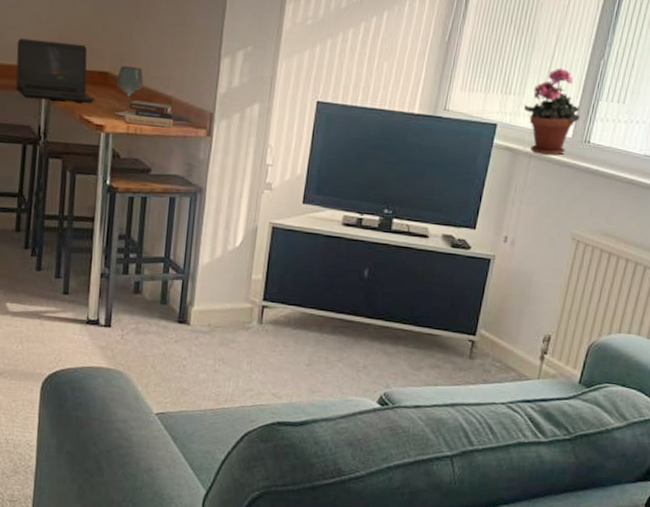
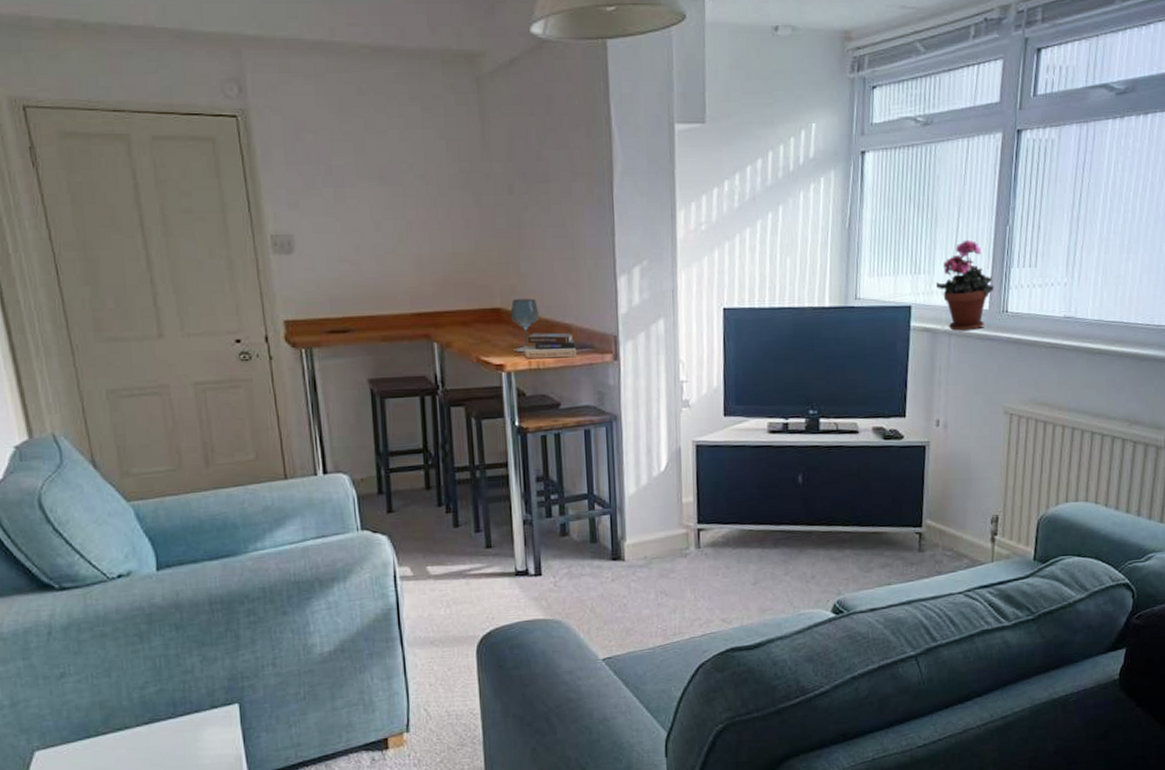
laptop computer: present [15,38,95,104] -> none [399,283,491,347]

